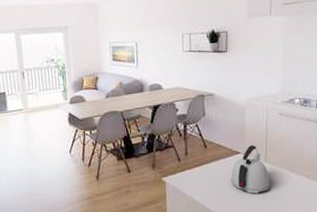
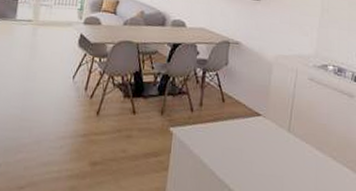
kettle: present [231,145,270,194] -> none [247,109,291,168]

